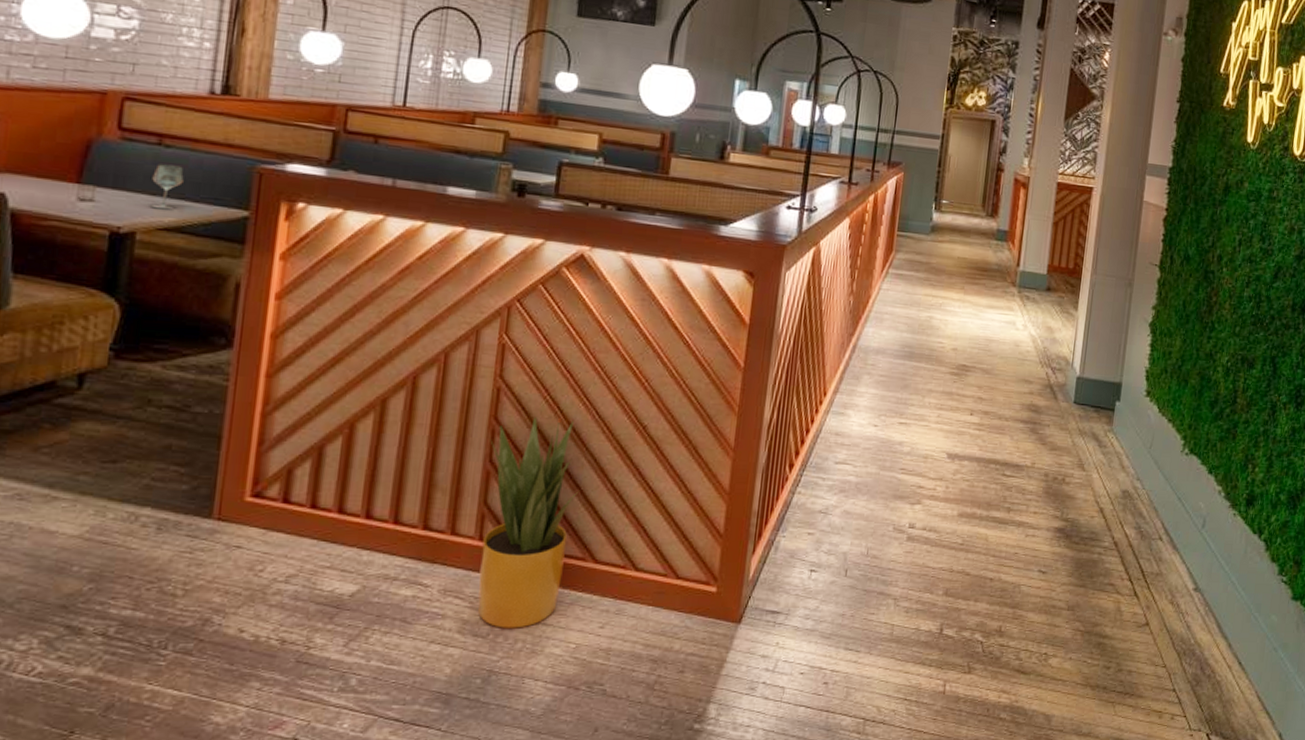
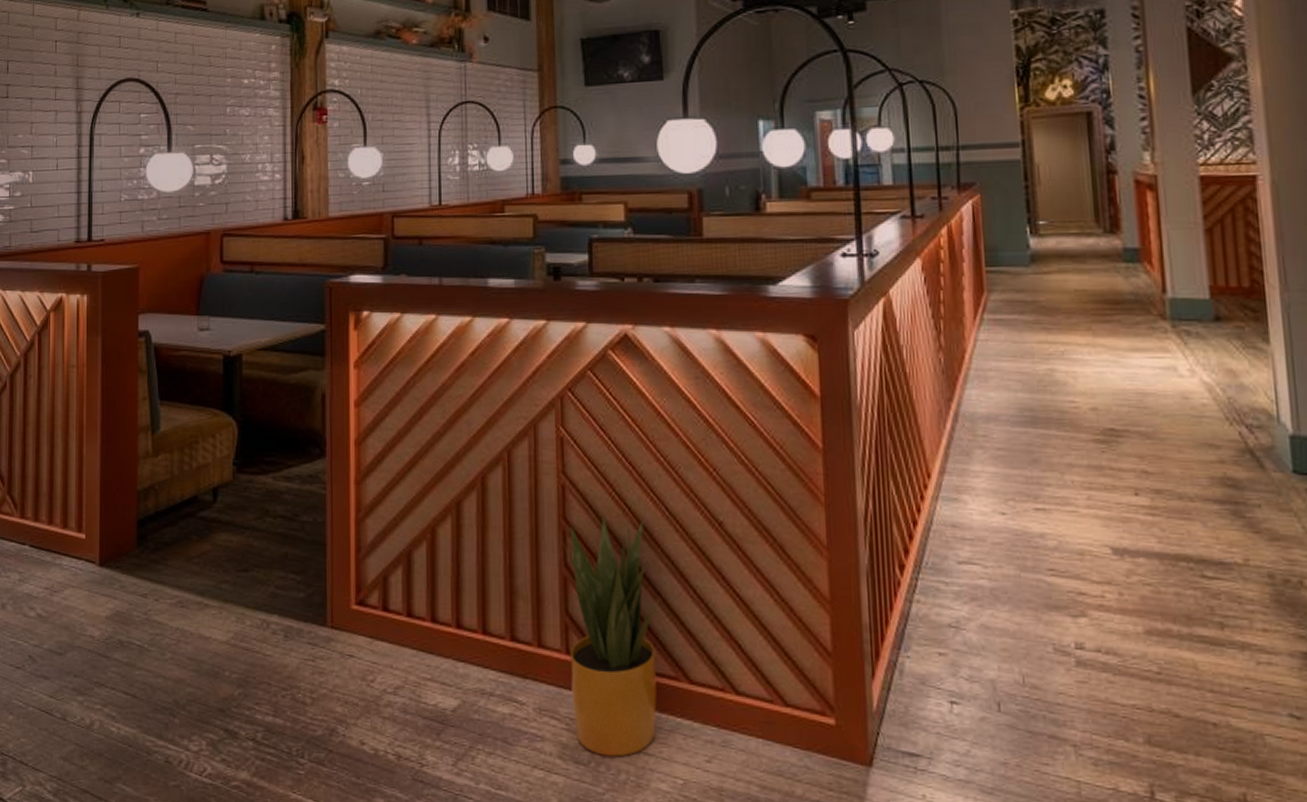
wine glass: present [151,164,185,210] -> none [249,289,272,331]

